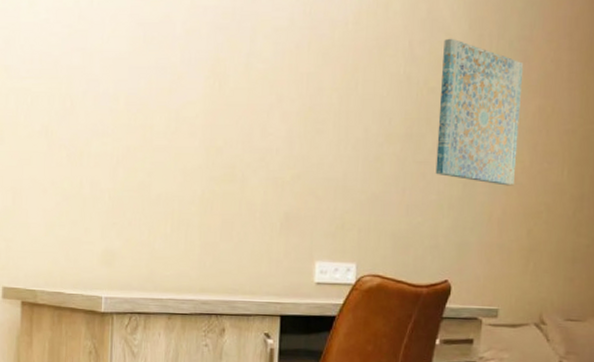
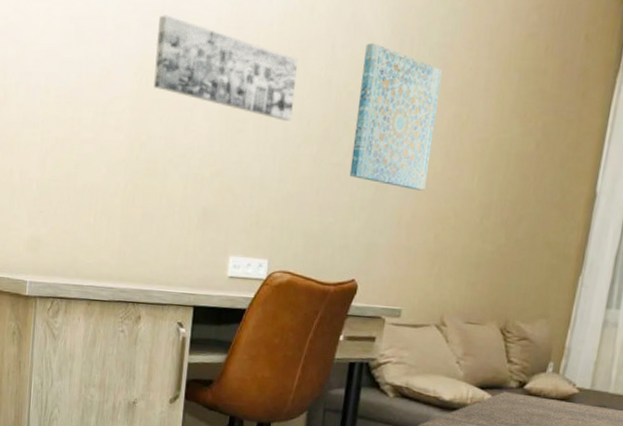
wall art: none [227,17,375,120] -> present [153,15,298,121]

